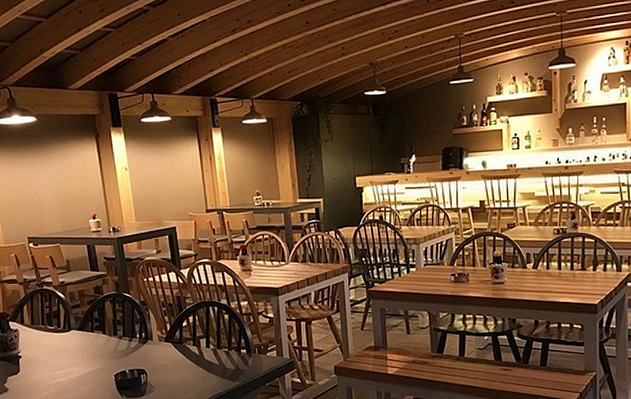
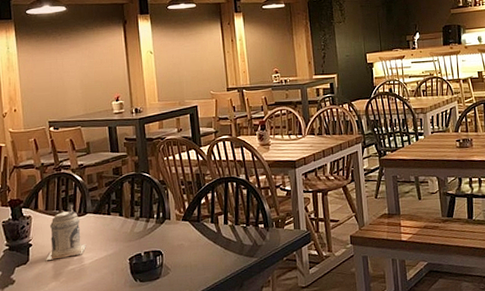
beer mug: none [36,319,72,372] -> present [46,203,86,260]

